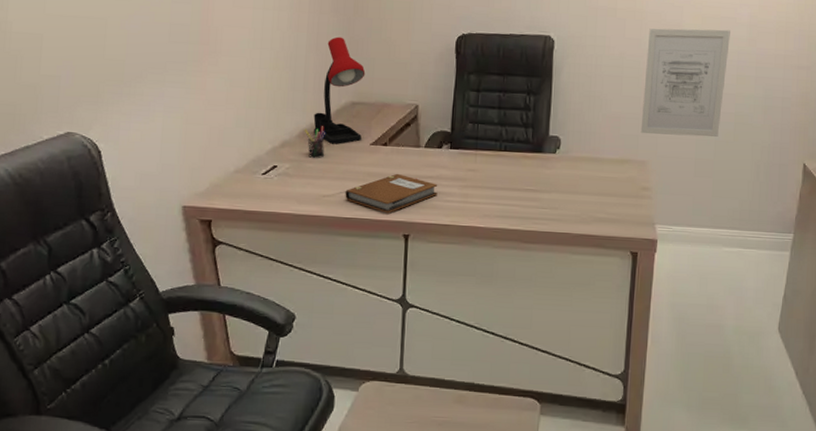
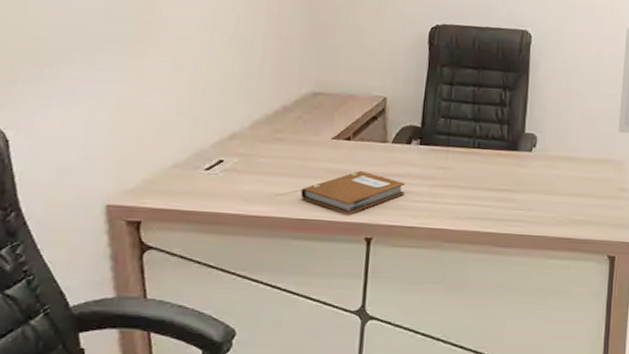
pen holder: present [304,126,325,159] -> none [257,117,282,154]
desk lamp: present [313,36,366,144] -> none [268,22,330,138]

